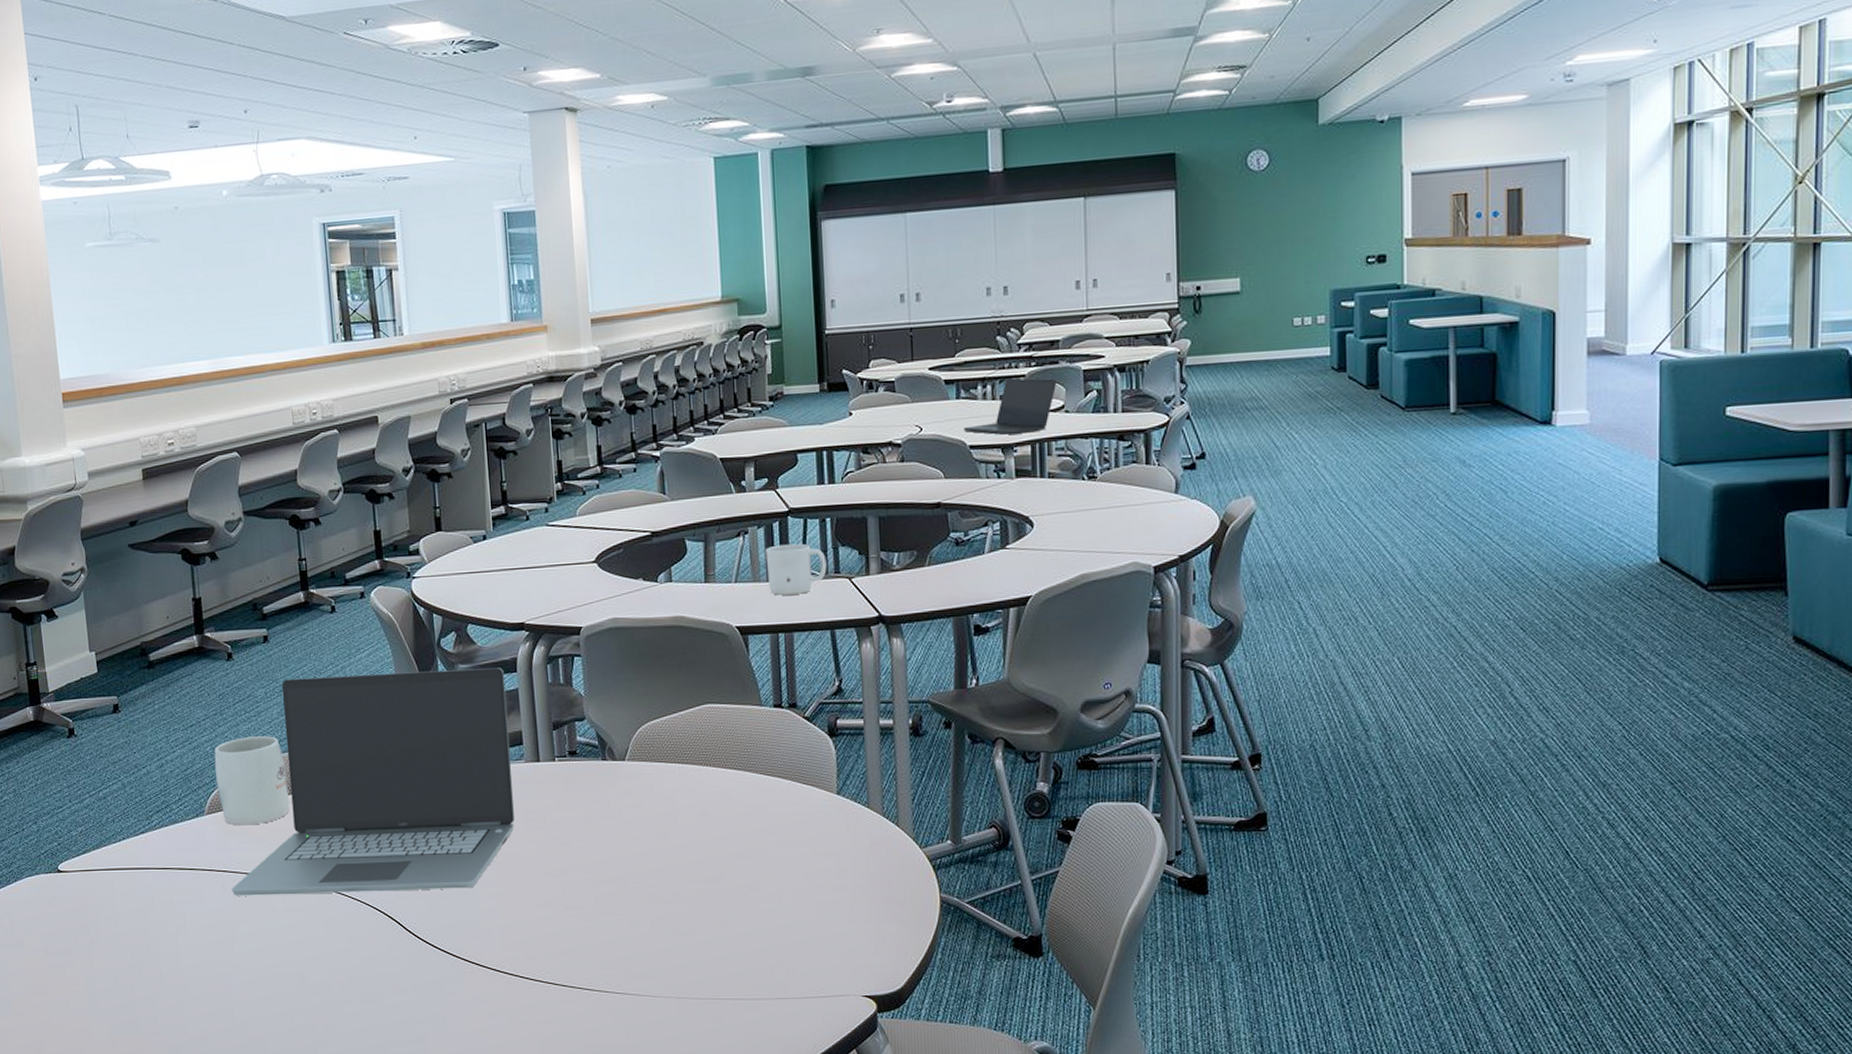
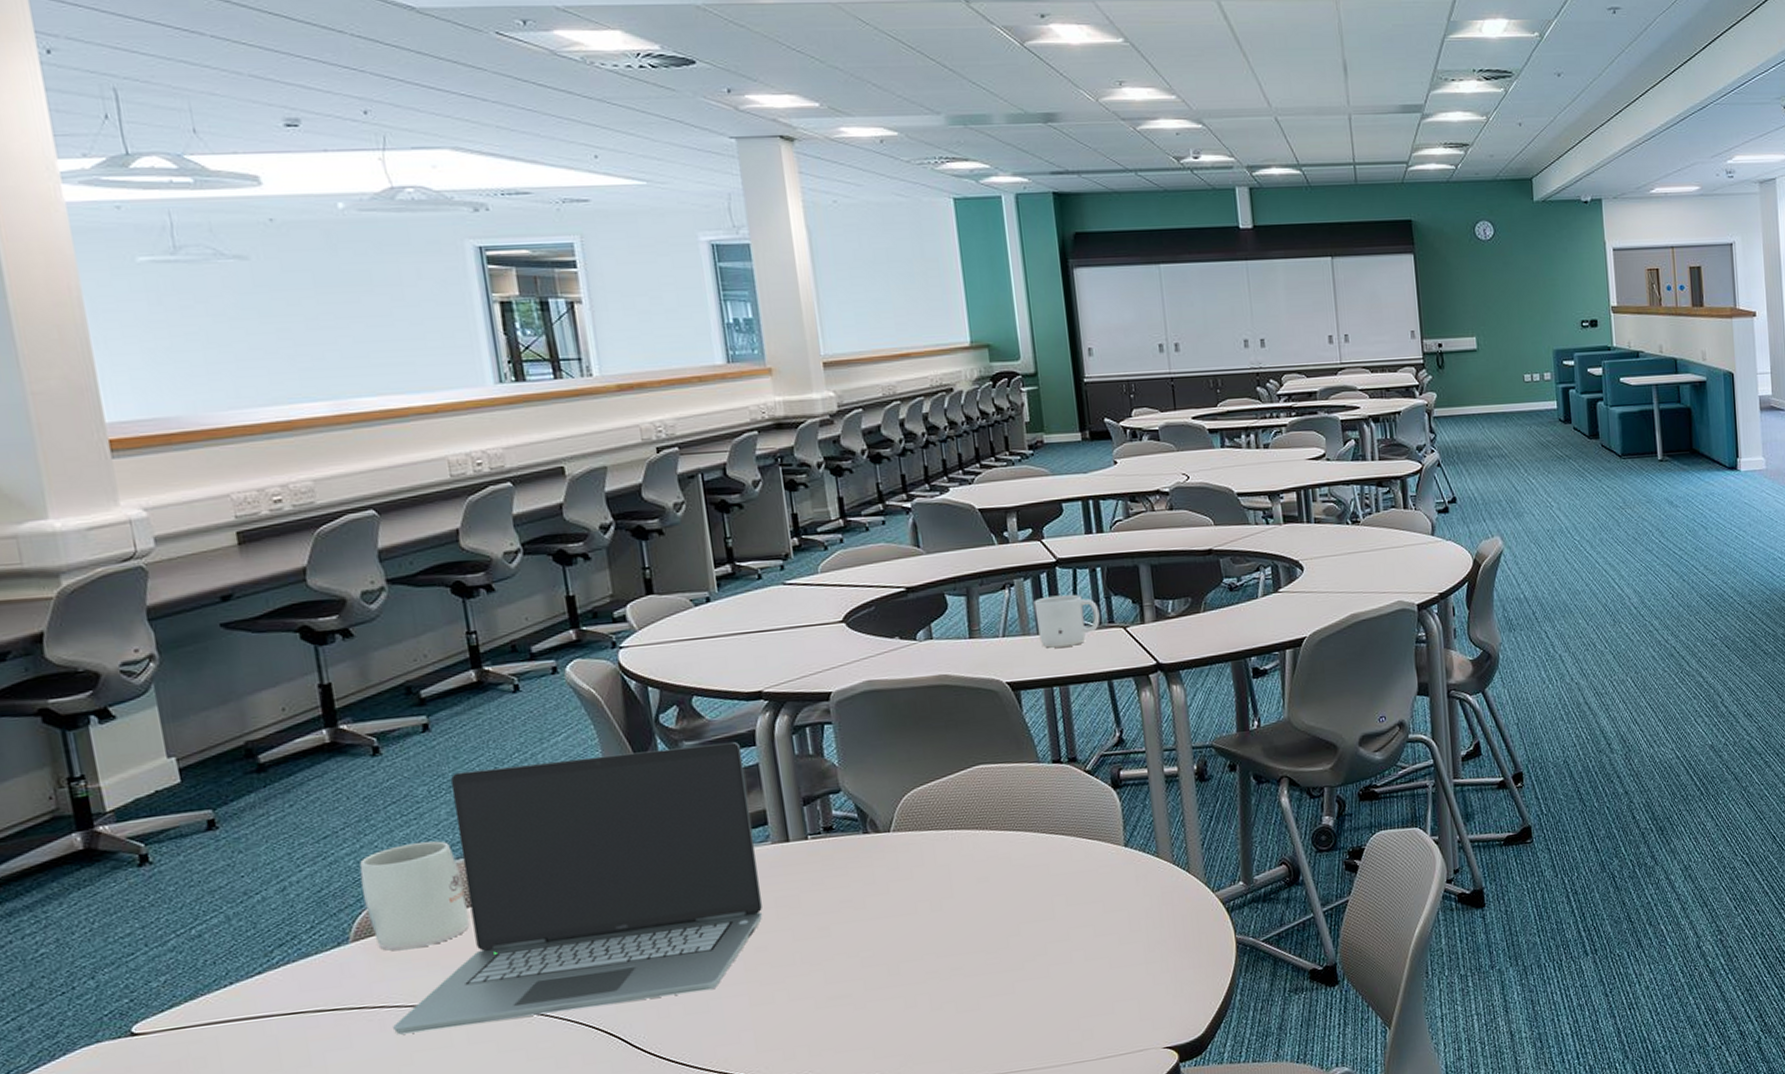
laptop: present [963,378,1057,436] -> none [1229,427,1317,483]

